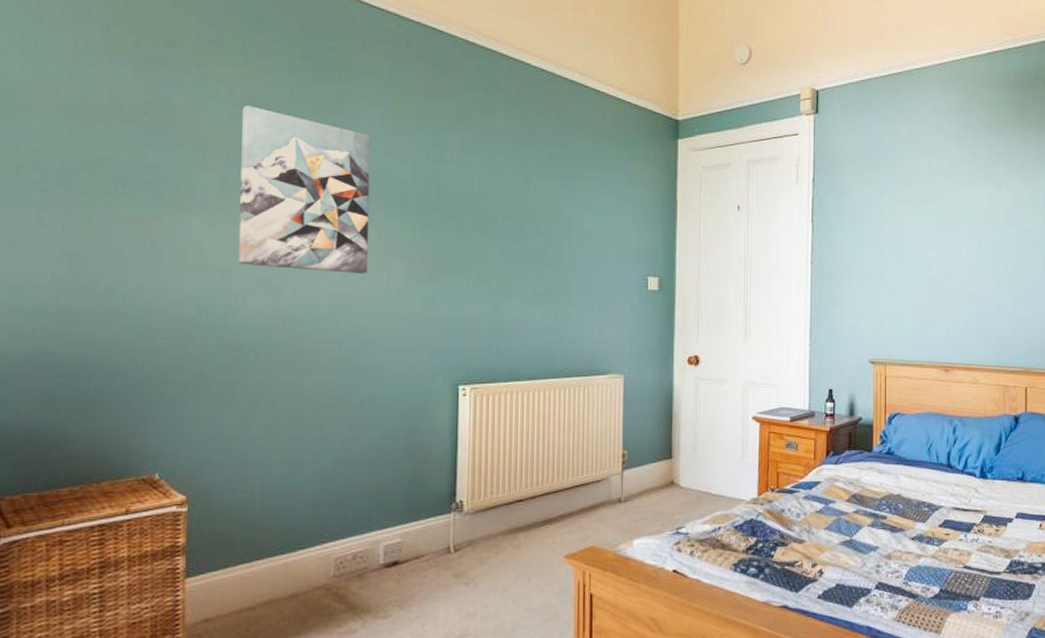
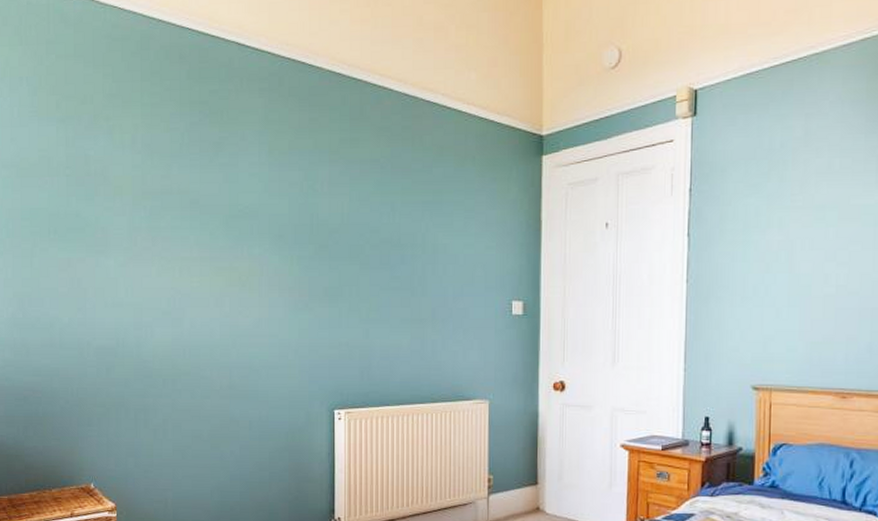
wall art: present [239,105,371,273] -> none [142,153,252,305]

